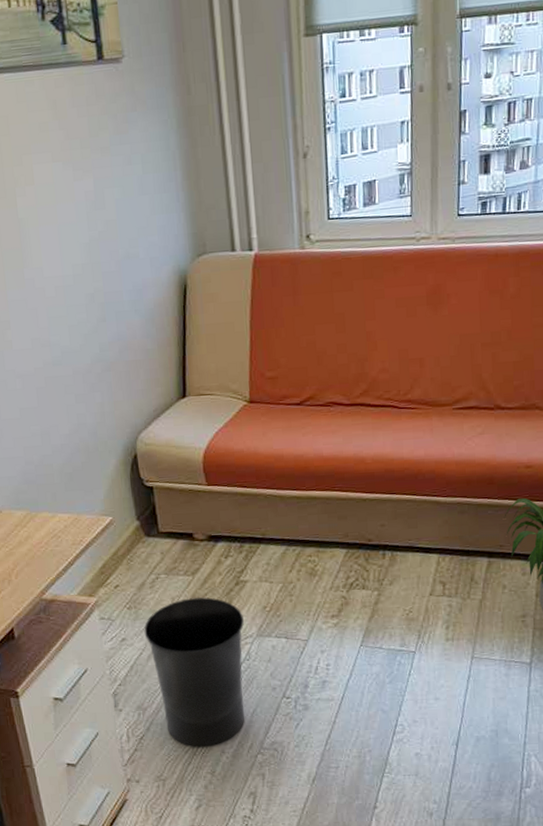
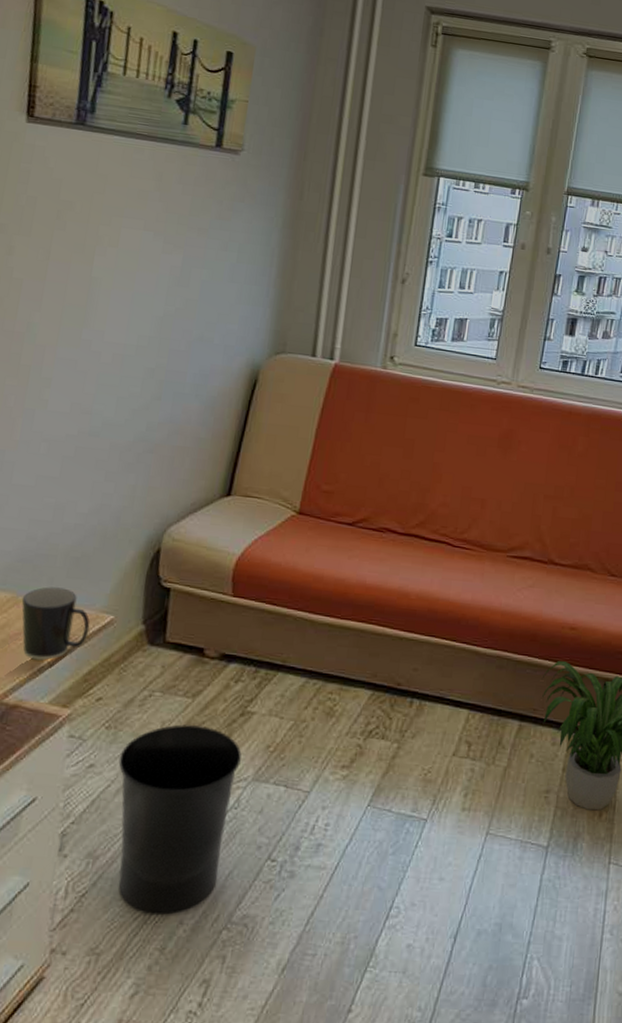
mug: none [35,500,95,562] -> present [21,587,90,661]

